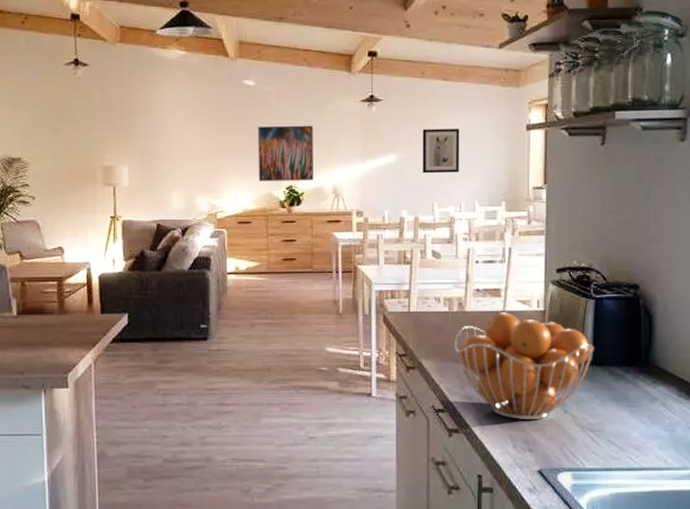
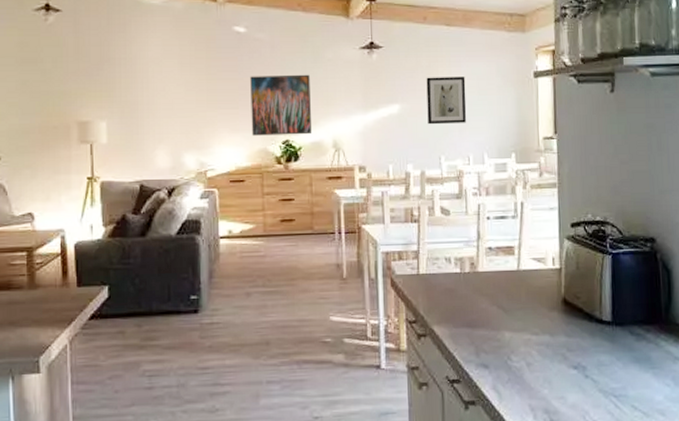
fruit basket: present [455,312,594,419] -> none [468,271,613,388]

